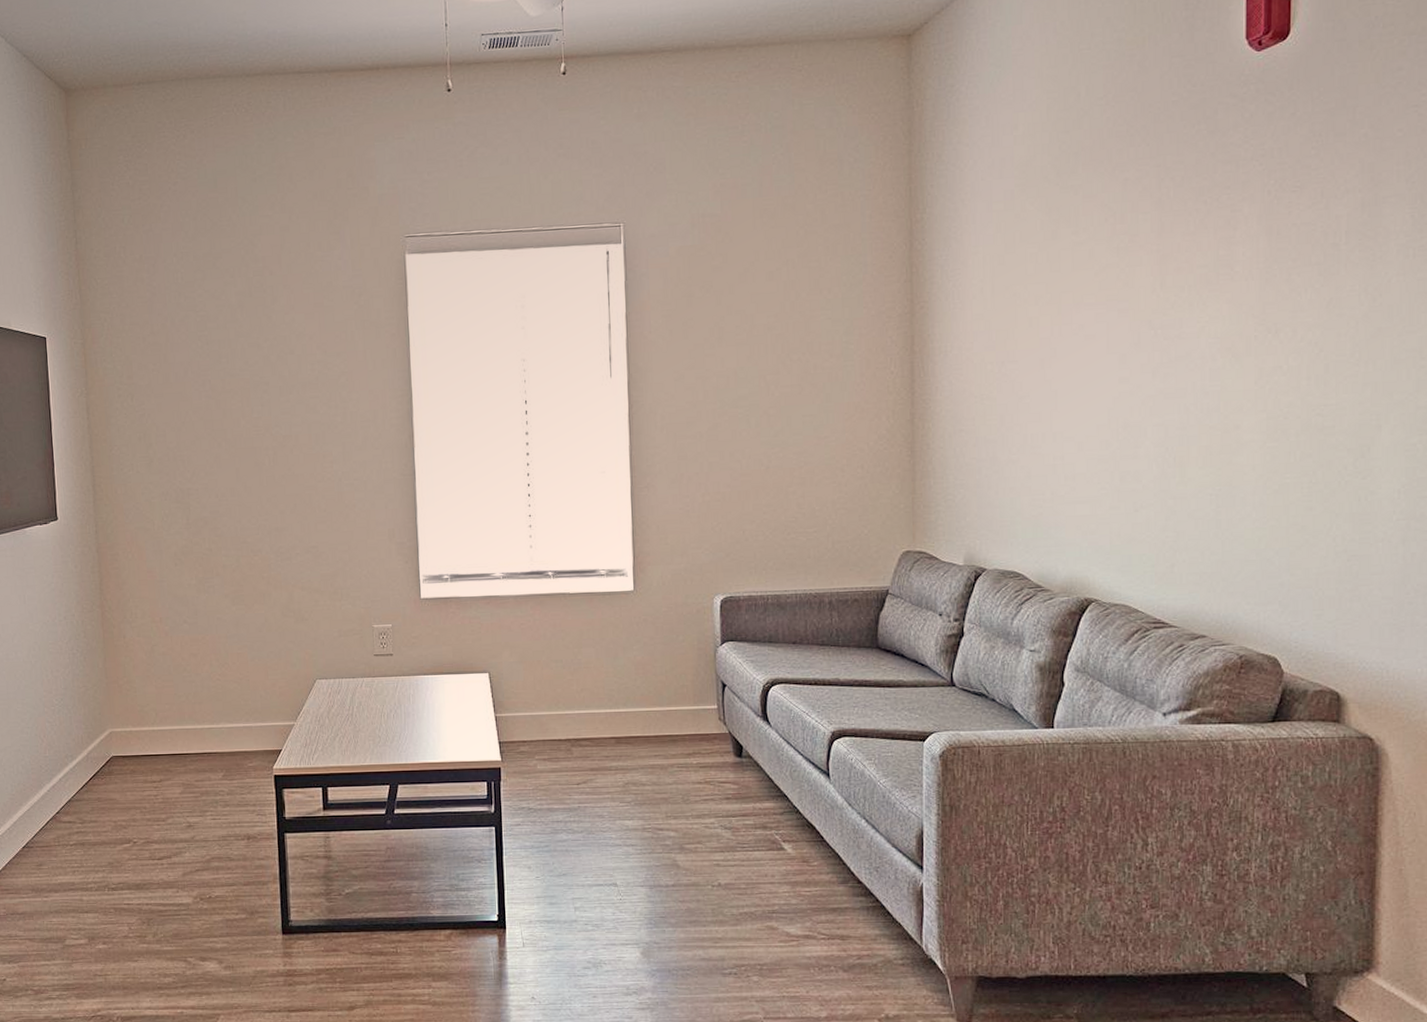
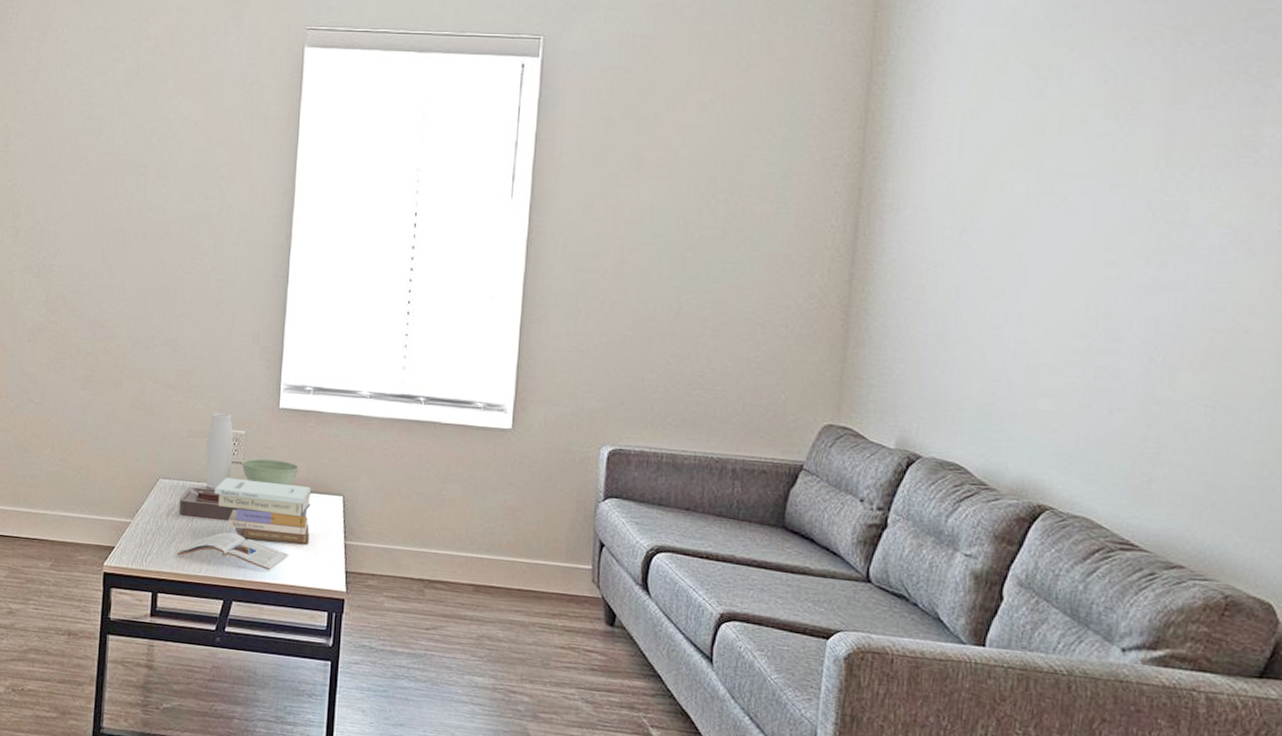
decorative tray: none [337,682,393,712] -> present [178,487,238,522]
magazine: none [341,720,446,752] -> present [177,532,289,571]
vase: none [357,609,383,684] -> present [205,412,234,490]
books: none [369,668,462,725] -> present [214,477,312,544]
bowl: none [391,647,446,671] -> present [241,458,300,486]

